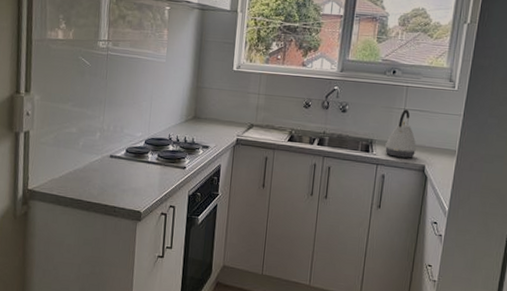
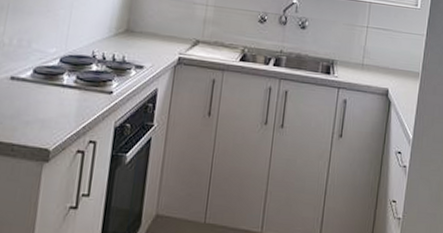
kettle: present [384,109,417,158] -> none [346,27,380,81]

